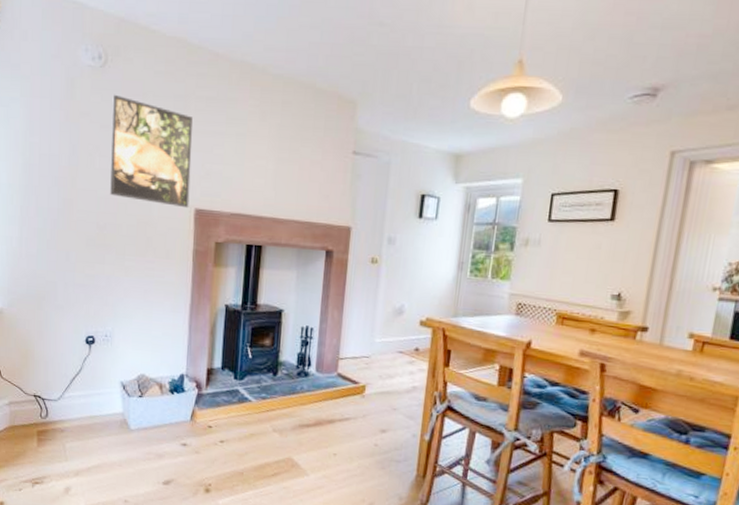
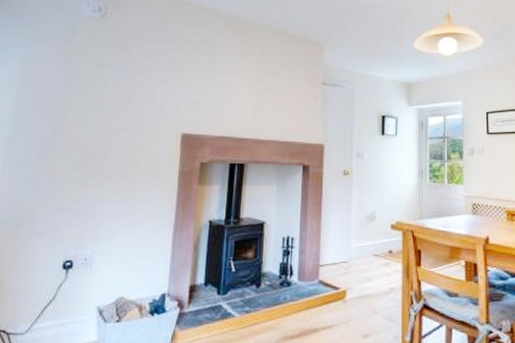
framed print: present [110,94,193,209] -> none [100,39,182,134]

